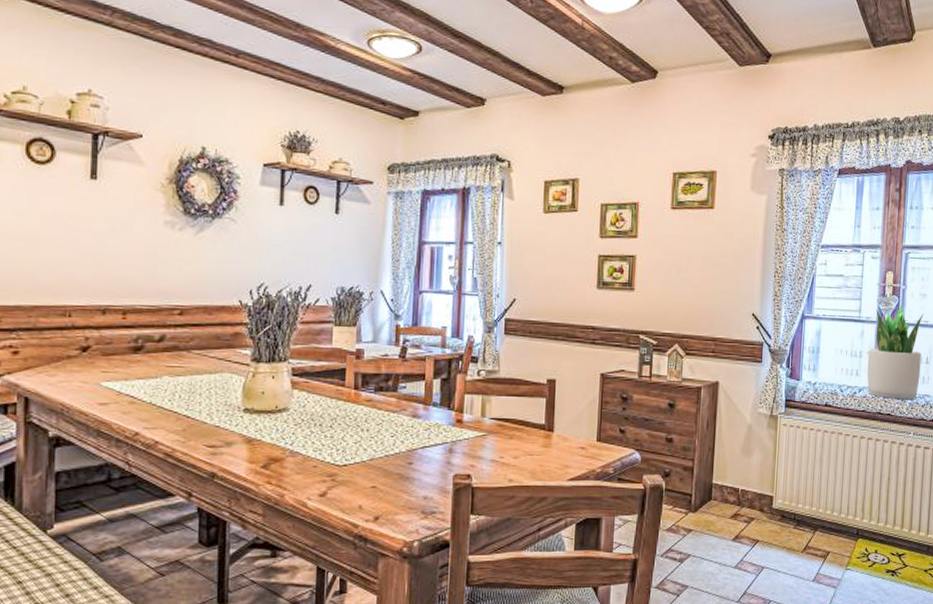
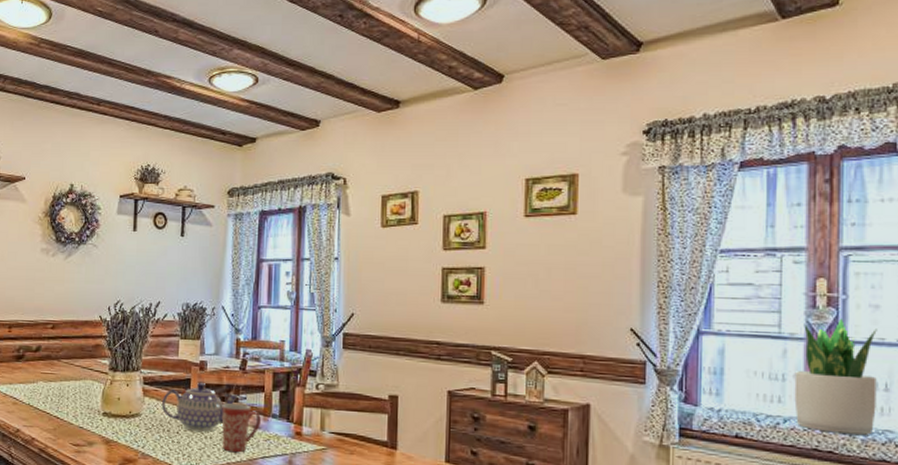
teapot: none [312,371,399,425] -> present [161,382,240,433]
mug: none [379,393,421,444] -> present [221,403,261,453]

